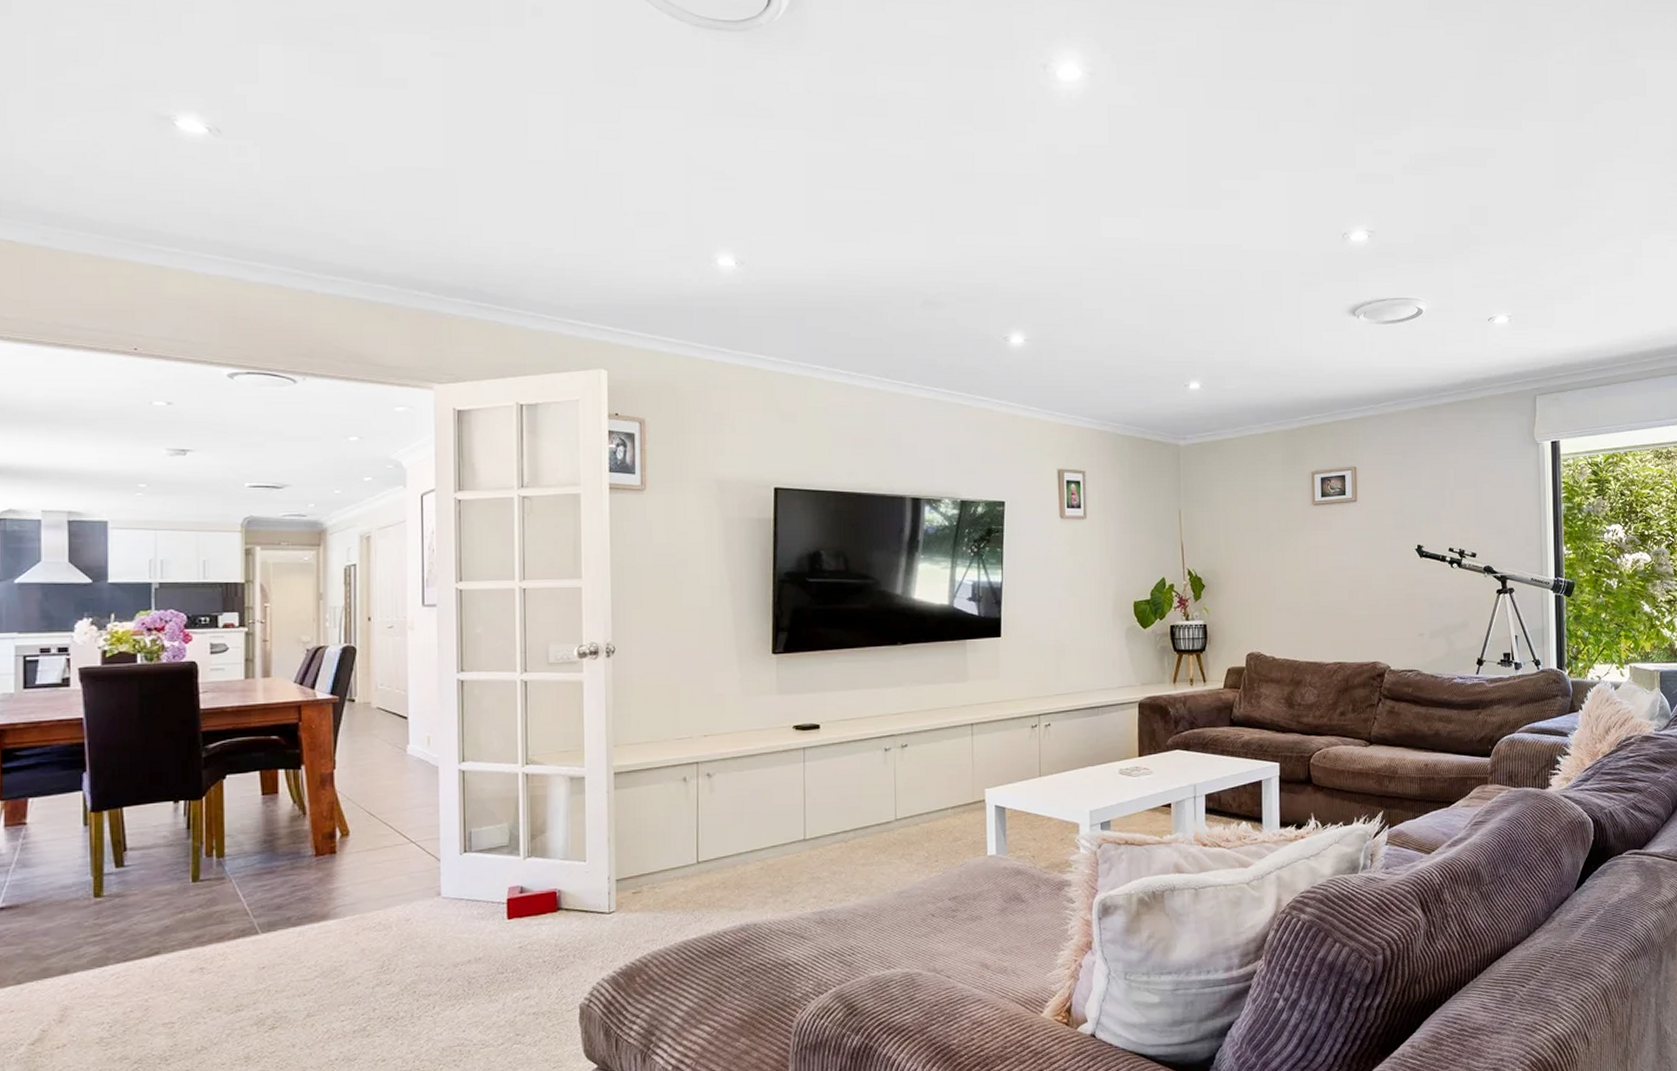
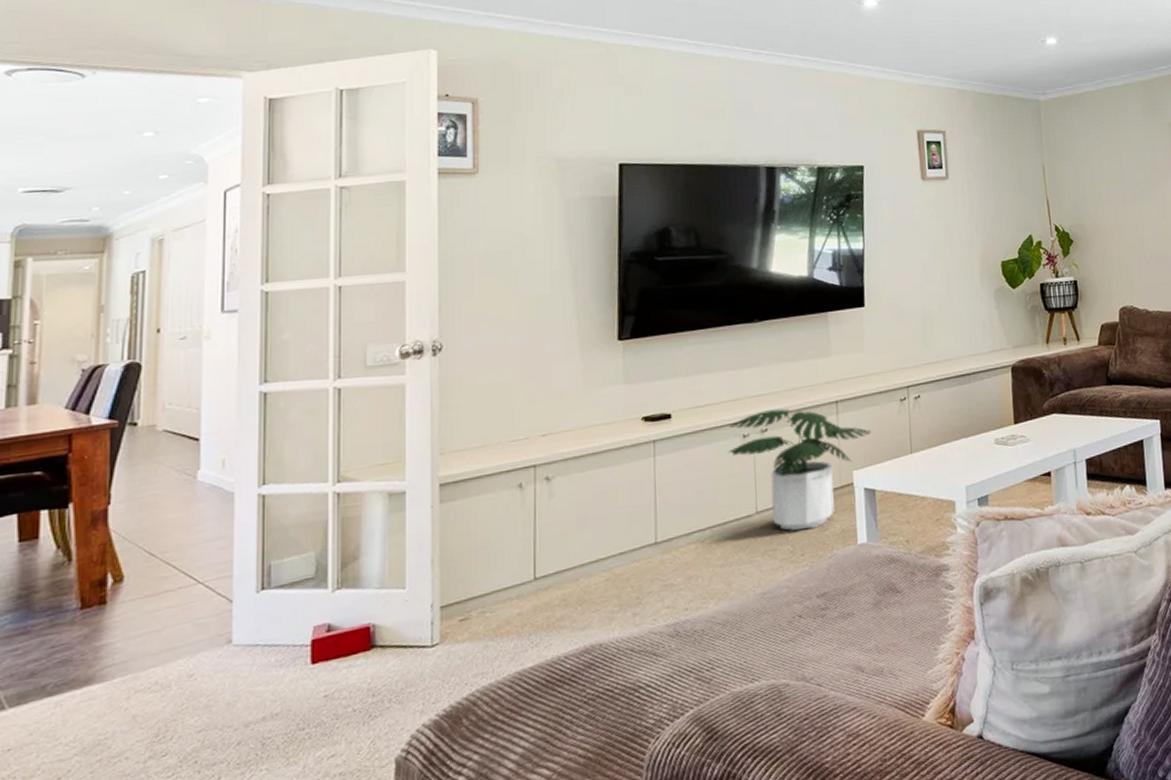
potted plant: none [871,727,1004,839] -> present [728,408,872,531]

